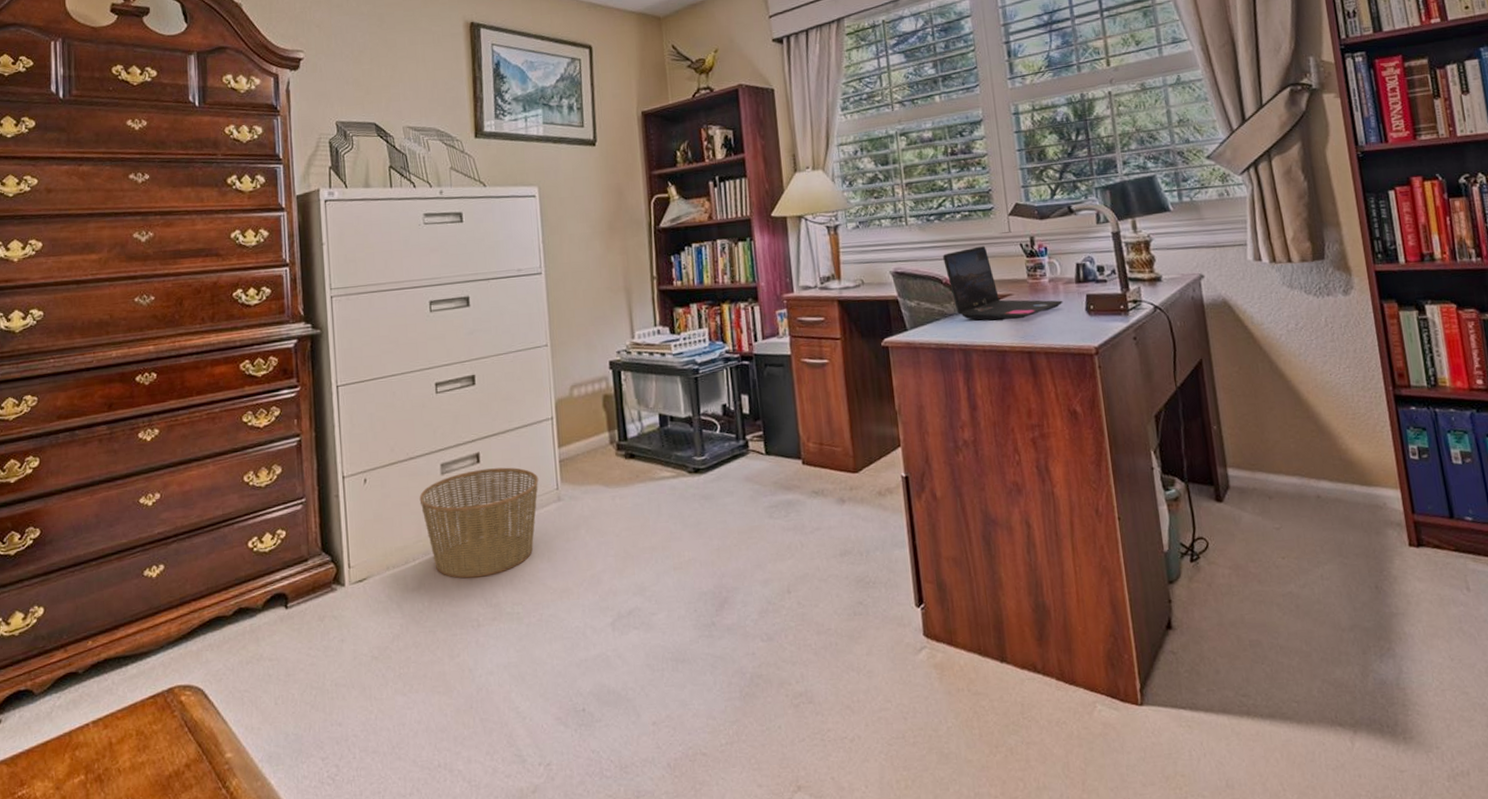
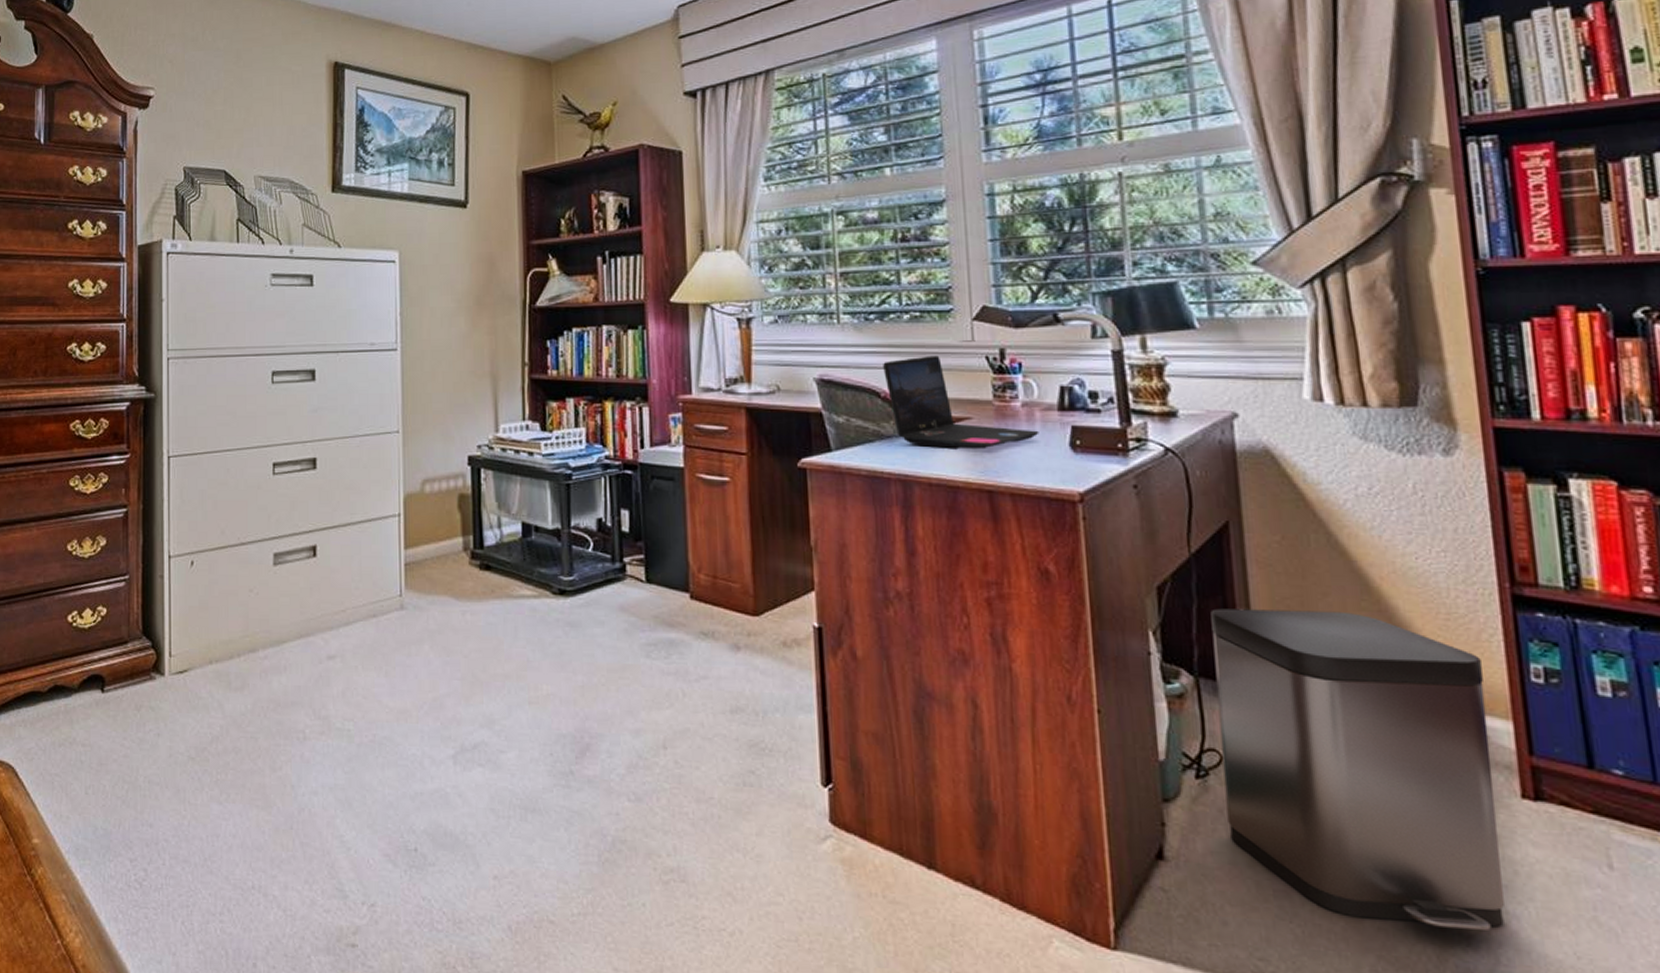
basket: present [419,467,539,579] -> none [248,564,381,685]
pedal bin: none [1193,420,1403,653] -> present [1210,608,1504,930]

